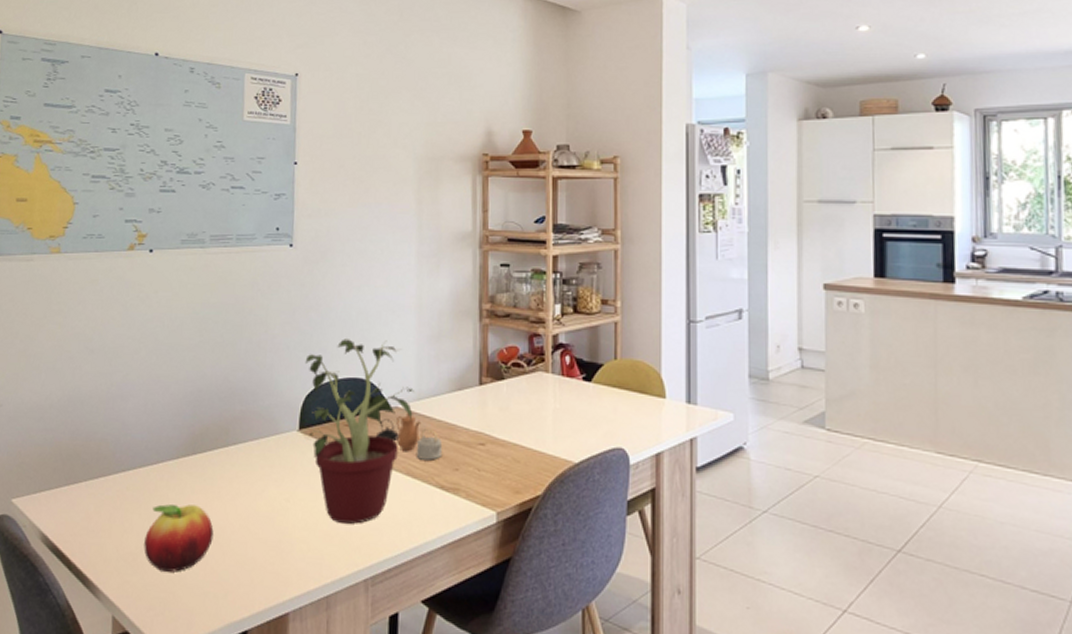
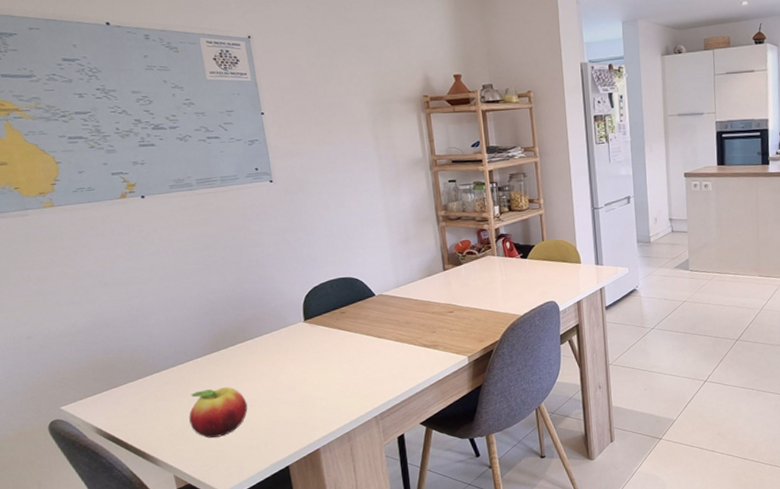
potted plant: present [305,339,414,524] -> none [300,247,395,382]
teapot: present [375,412,443,460] -> none [367,297,422,329]

